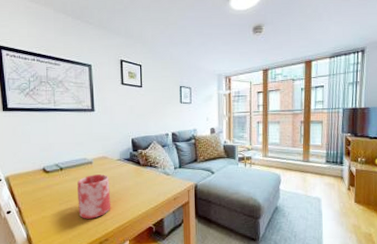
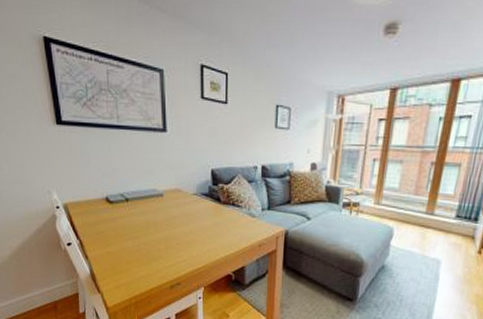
vase: present [77,174,111,219] -> none [146,209,185,260]

